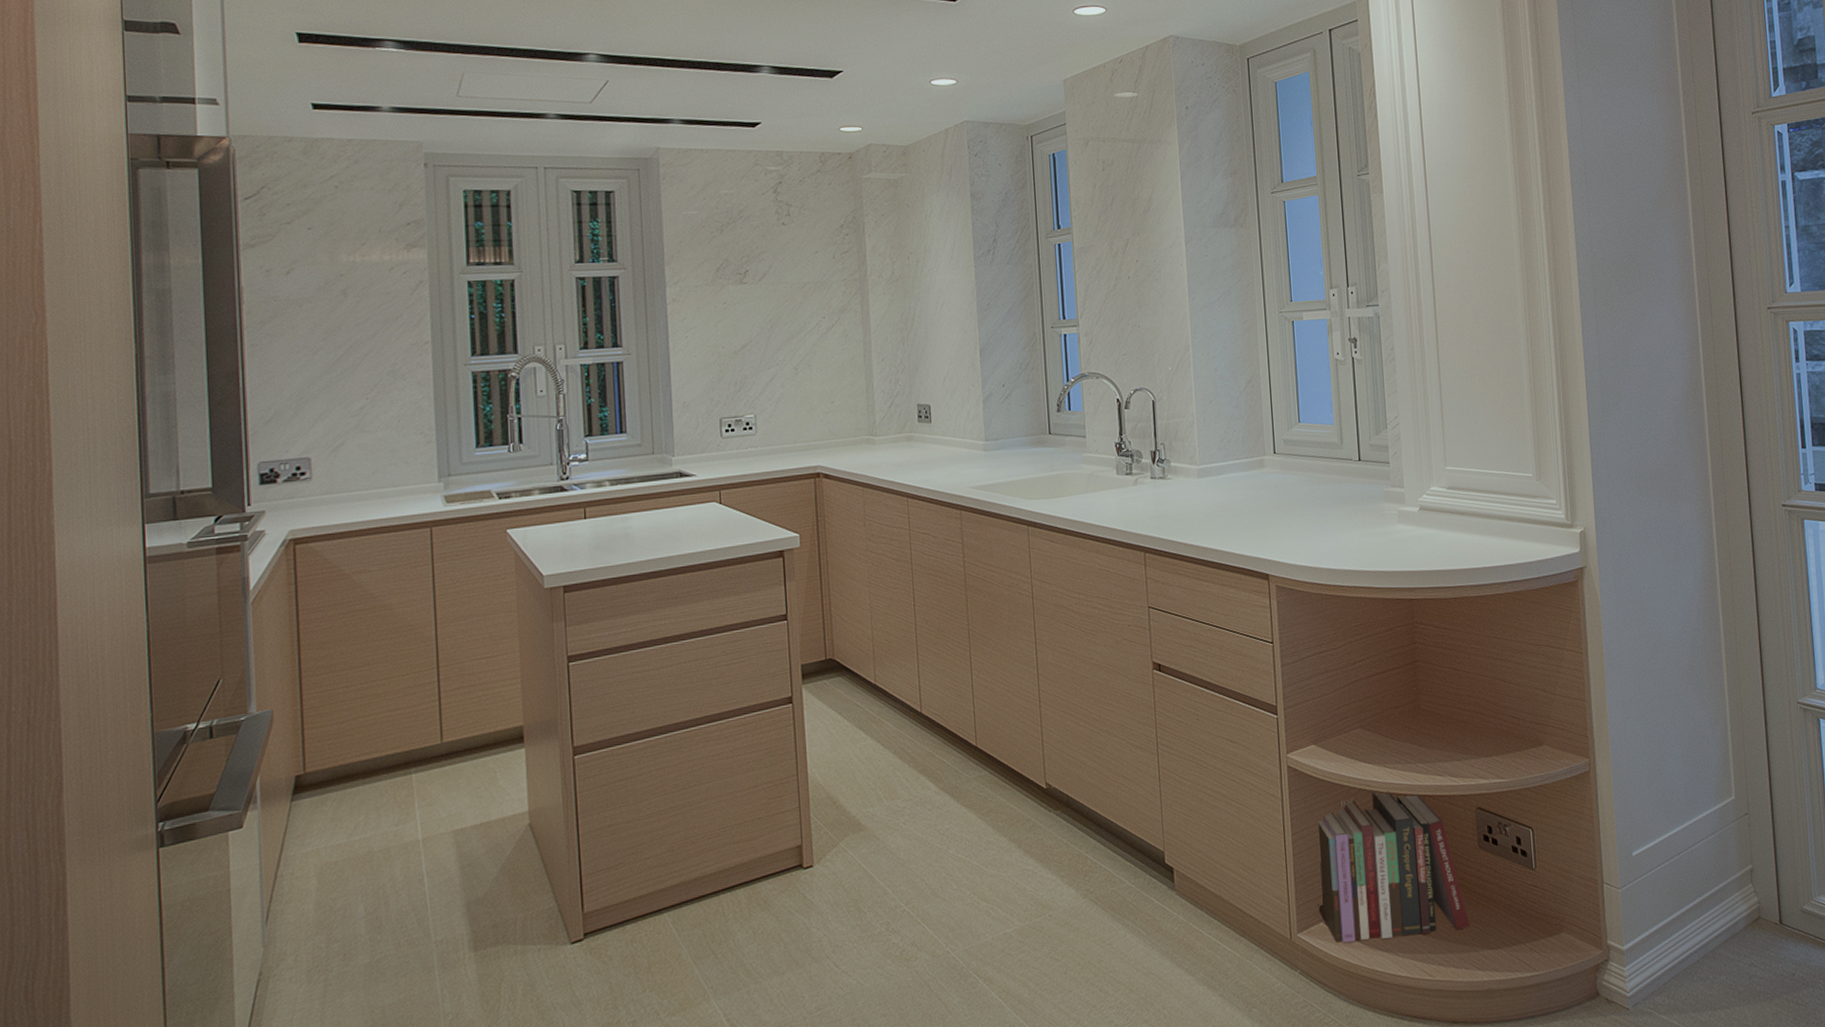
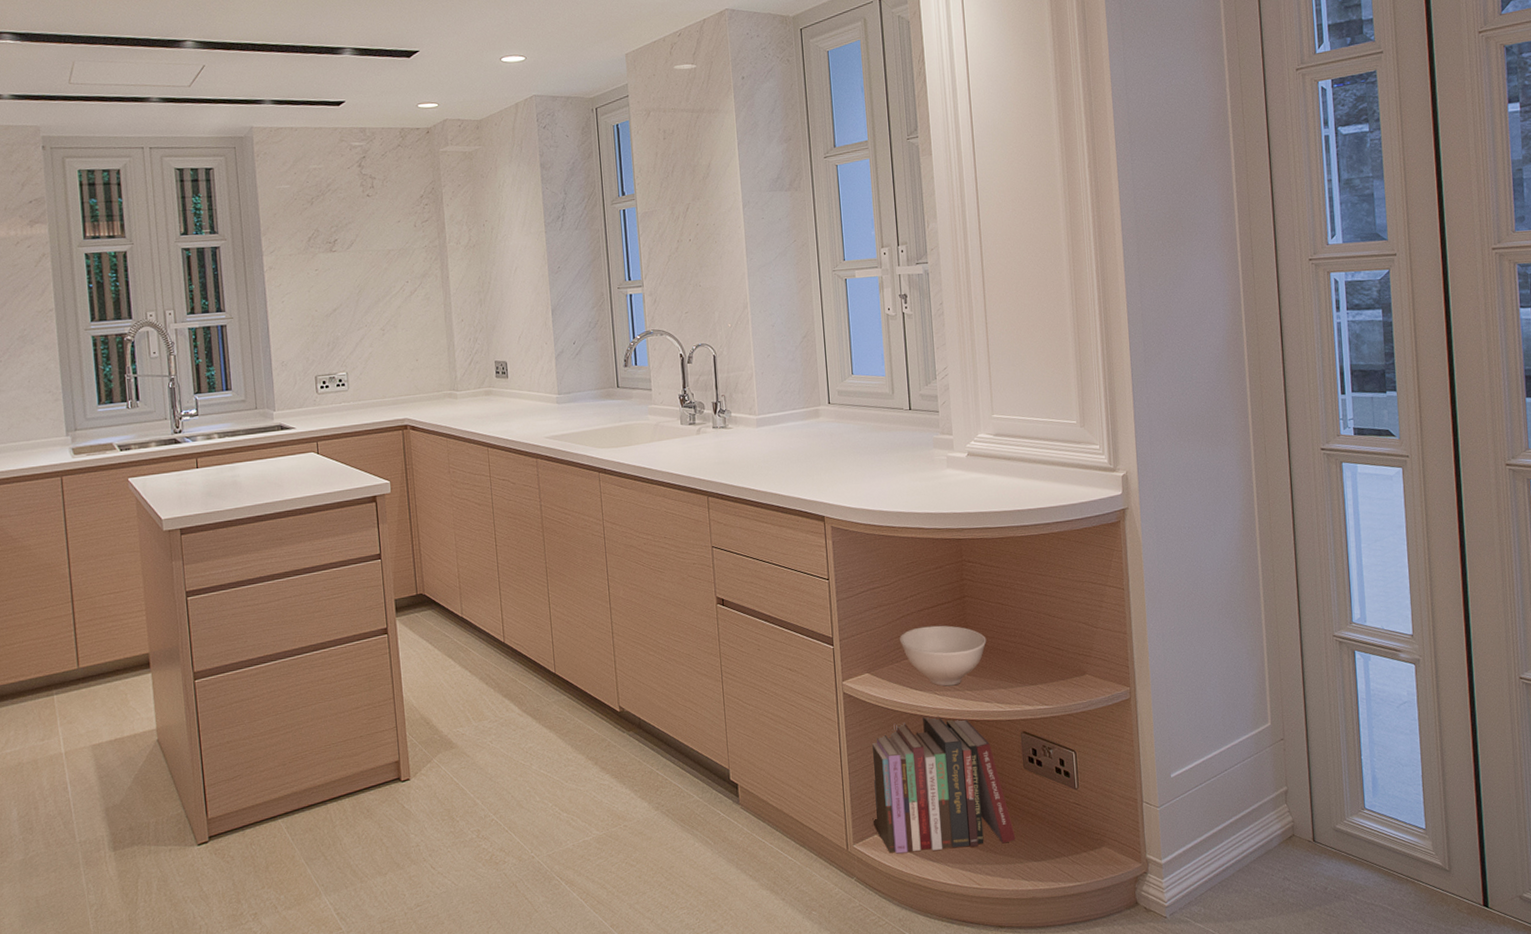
bowl: none [1348,692,1440,759] -> present [900,625,987,687]

